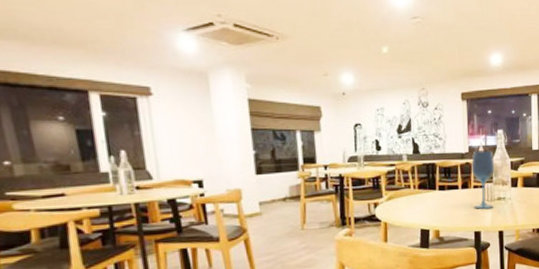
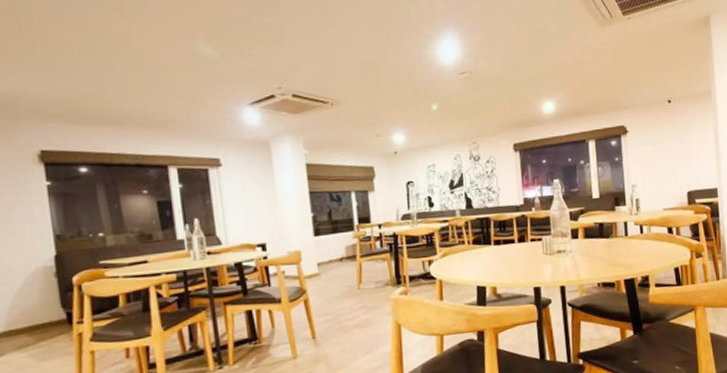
wineglass: present [471,150,495,209] -> none [527,201,553,264]

